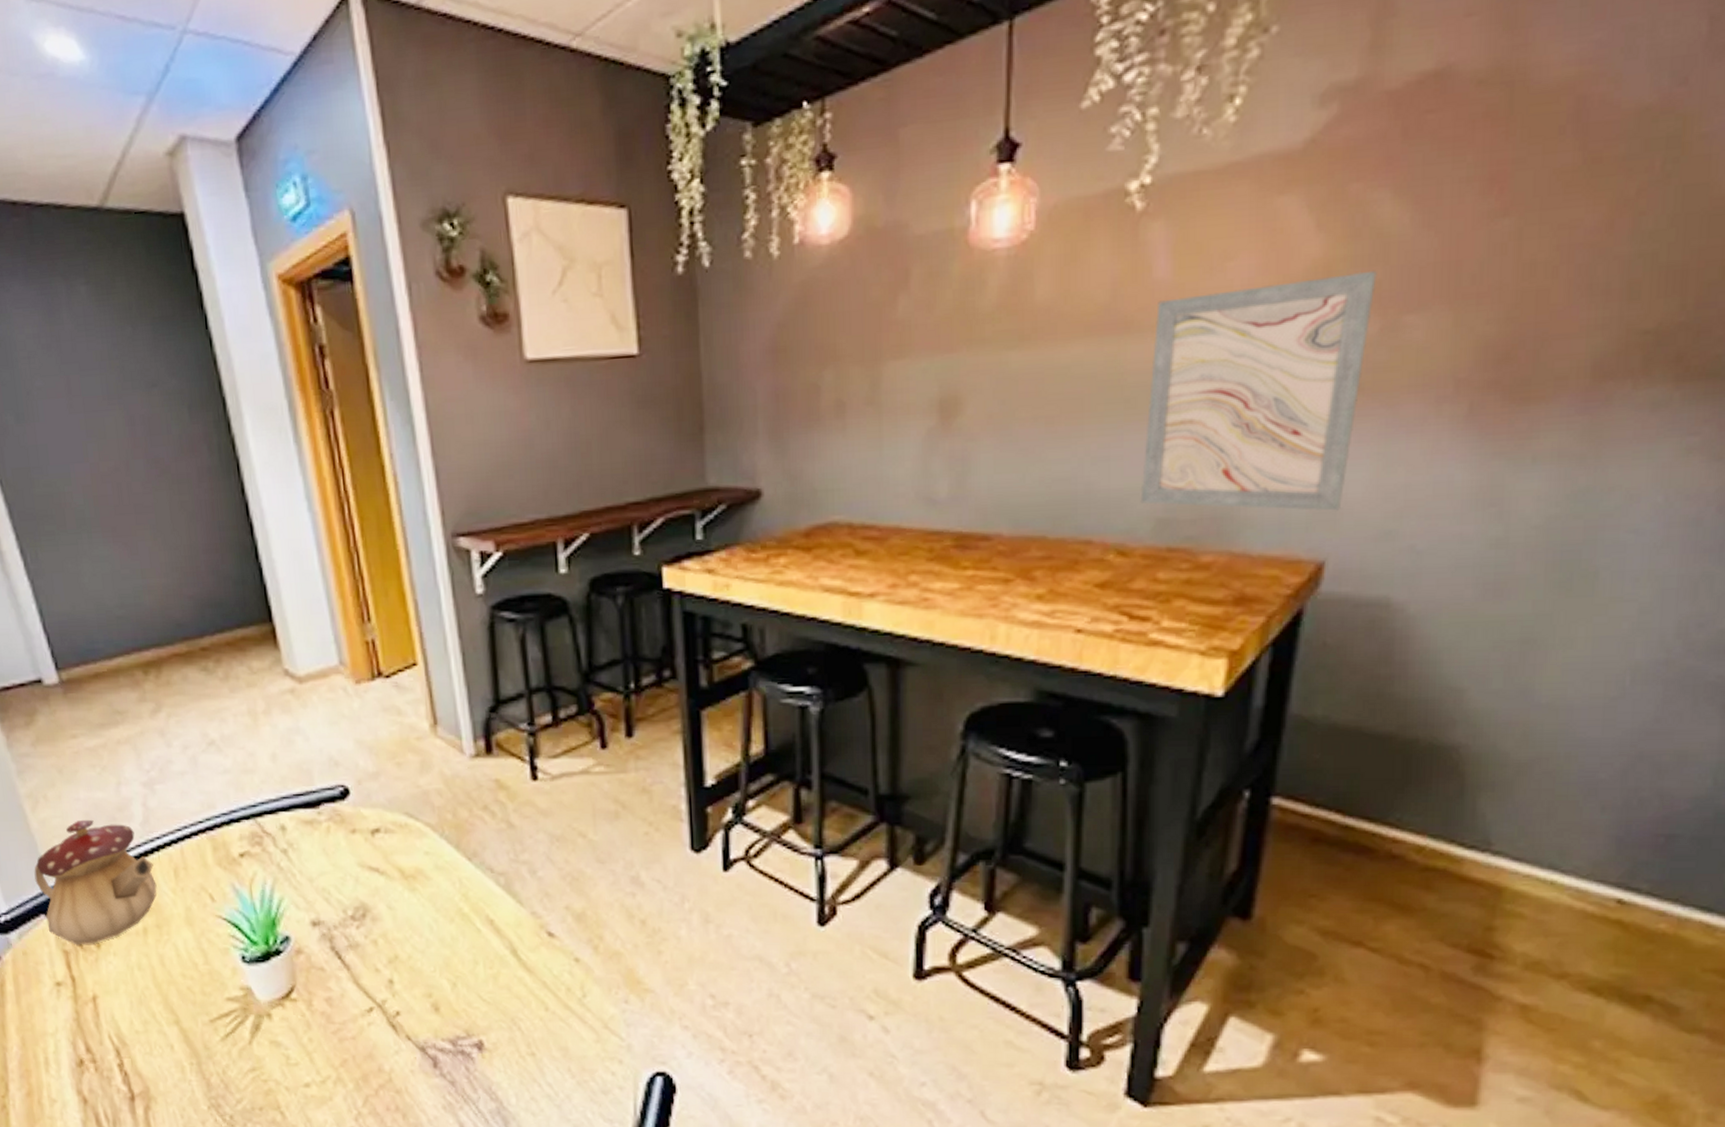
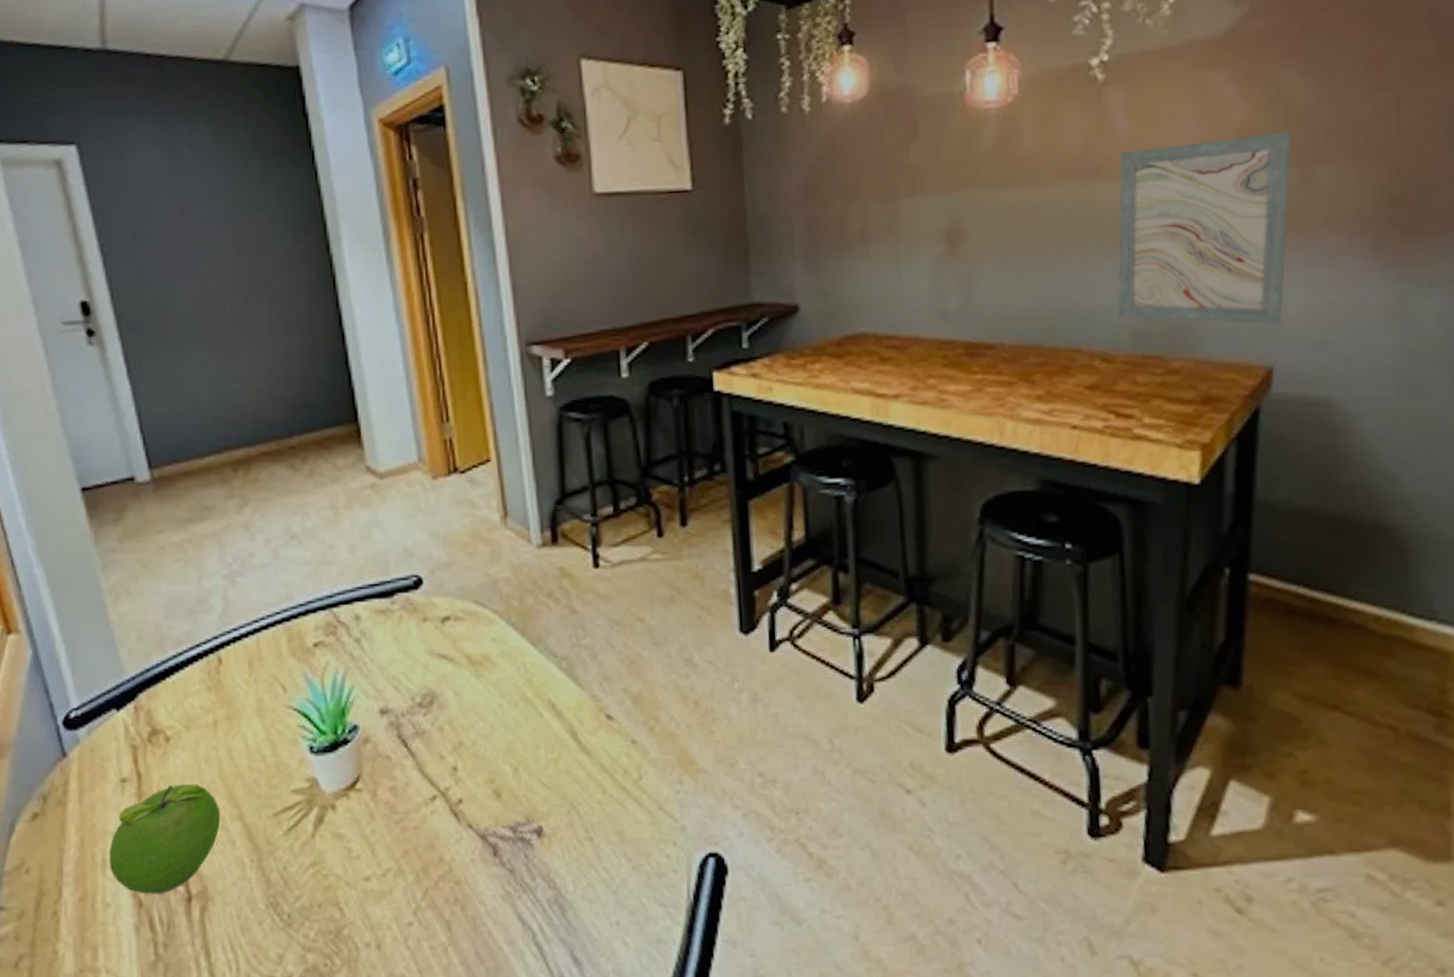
teapot: present [34,819,157,944] -> none [109,612,230,739]
fruit: none [50,989,157,1093] -> present [109,784,221,894]

